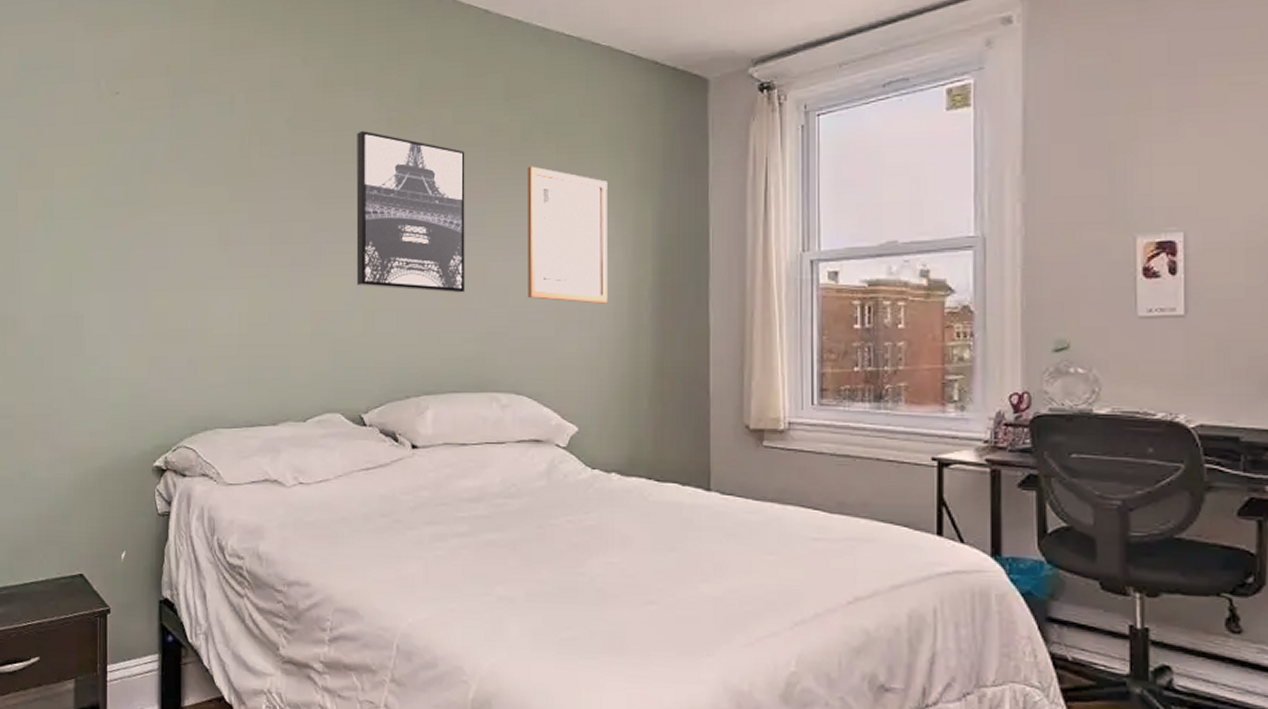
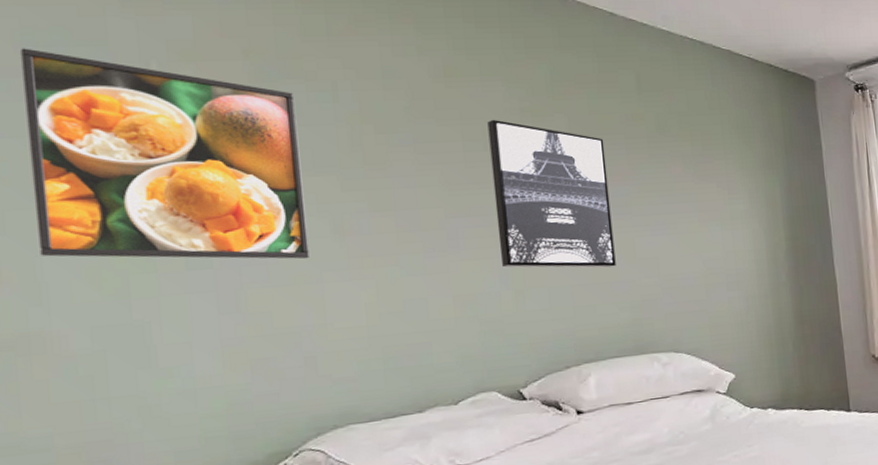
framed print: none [17,71,201,266] -> present [19,48,311,259]
wall art: present [526,166,608,304] -> none [665,151,750,268]

